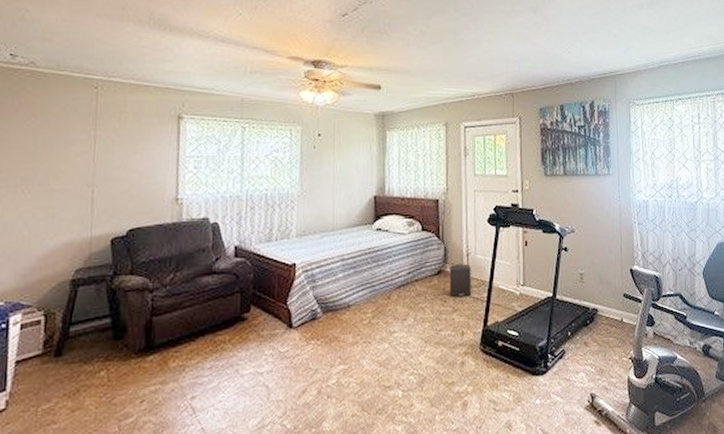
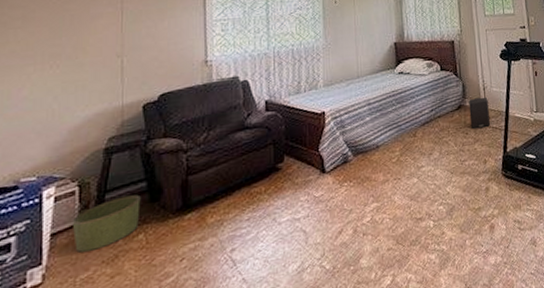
basket: none [36,330,105,384] -> present [72,195,141,253]

